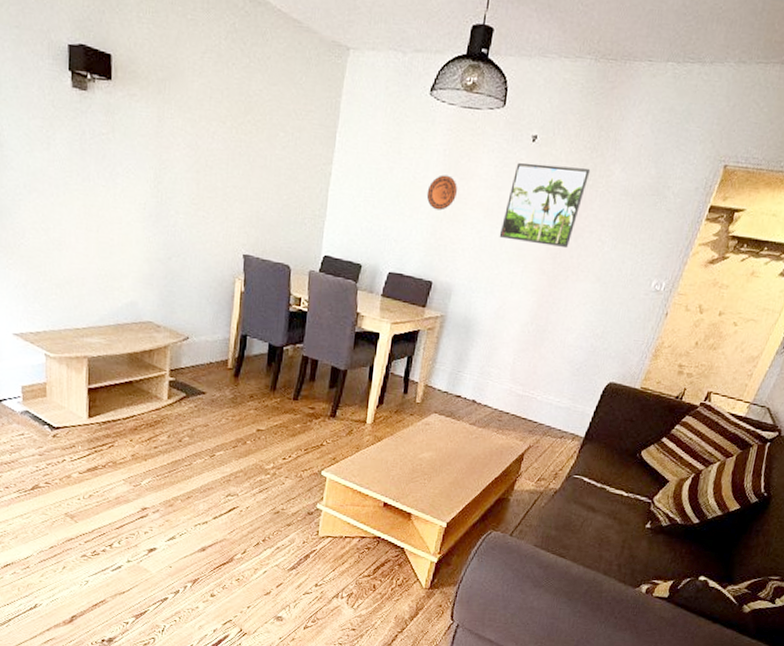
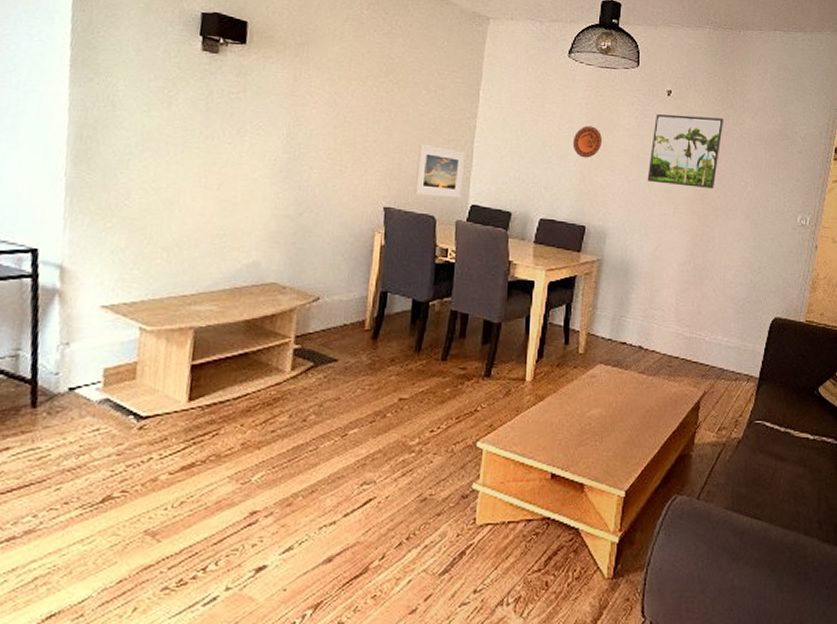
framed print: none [271,191,321,248] -> present [414,144,466,198]

